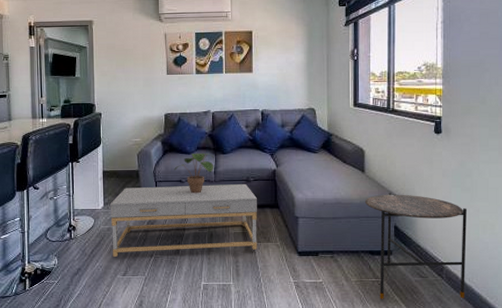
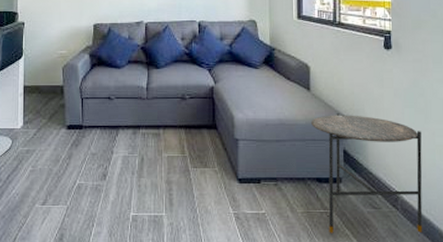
coffee table: present [110,184,257,257] -> none [30,102,193,183]
potted plant: present [174,152,214,194] -> none [102,67,146,112]

